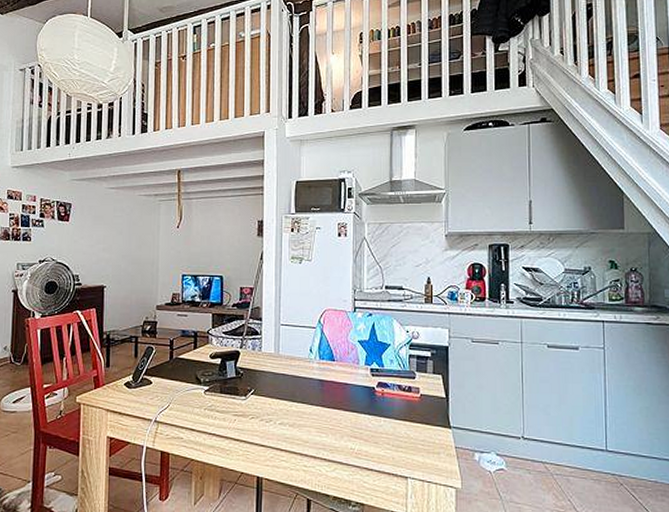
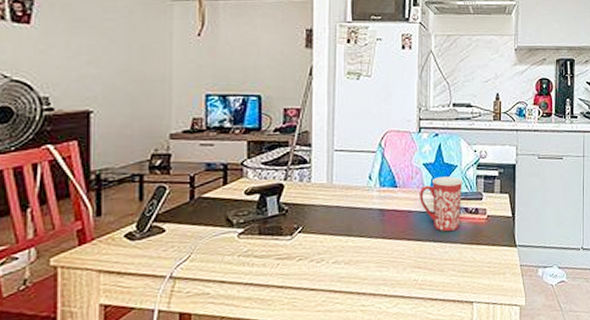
mug: none [355,354,397,406] -> present [420,176,464,231]

